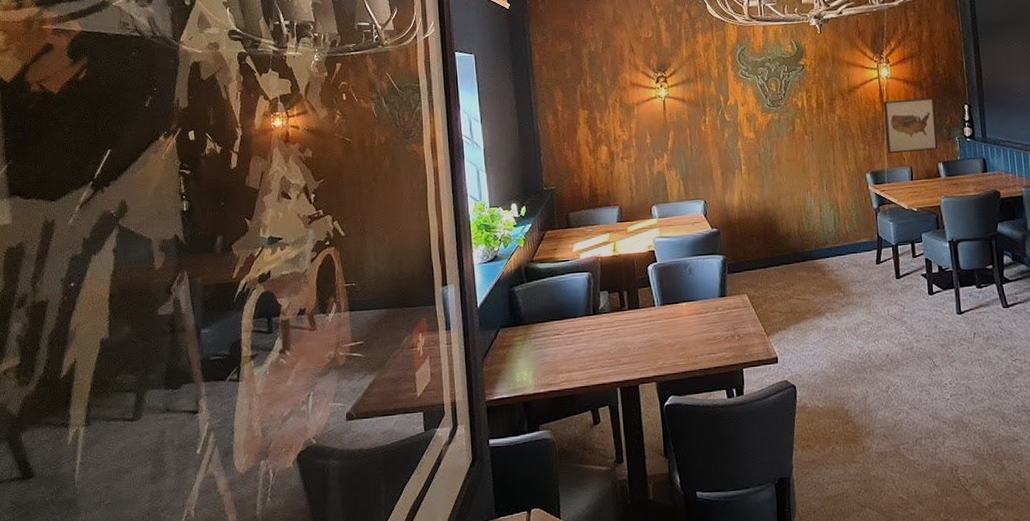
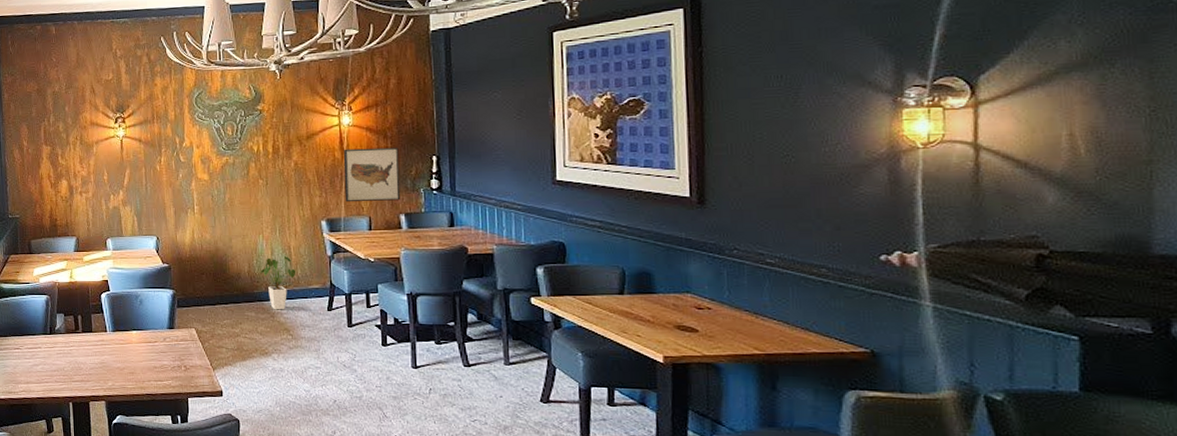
house plant: none [810,211,845,268] -> present [260,255,297,310]

